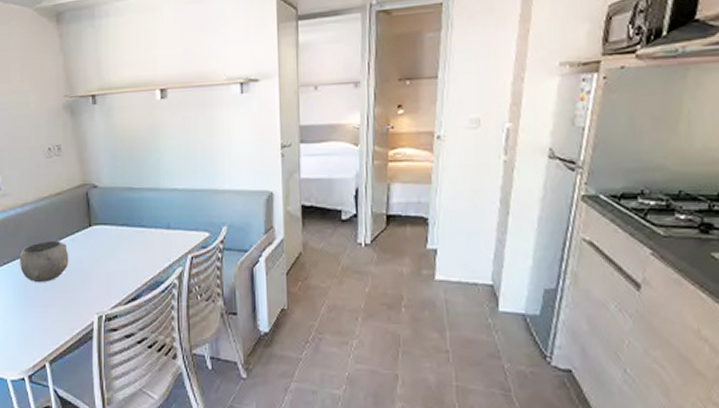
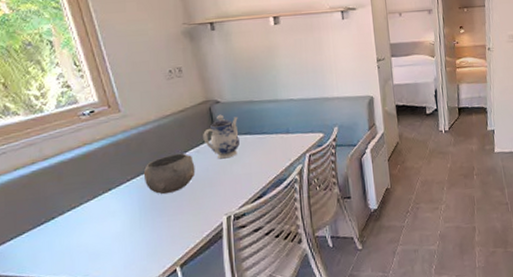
teapot: none [78,200,116,251] -> present [203,114,240,159]

